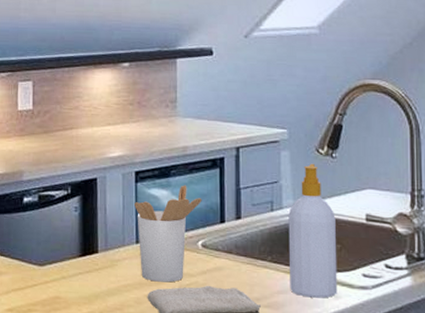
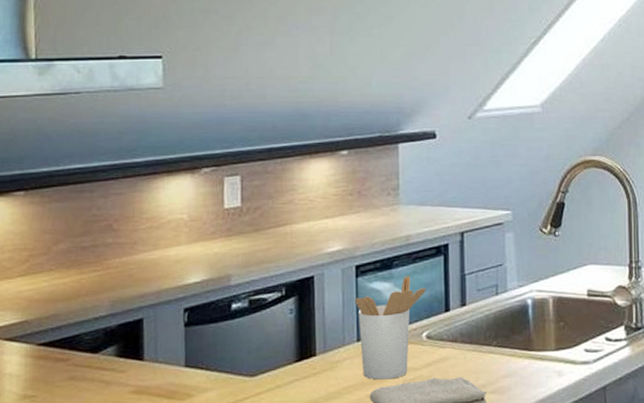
soap bottle: present [288,163,338,298] -> none [513,243,561,379]

